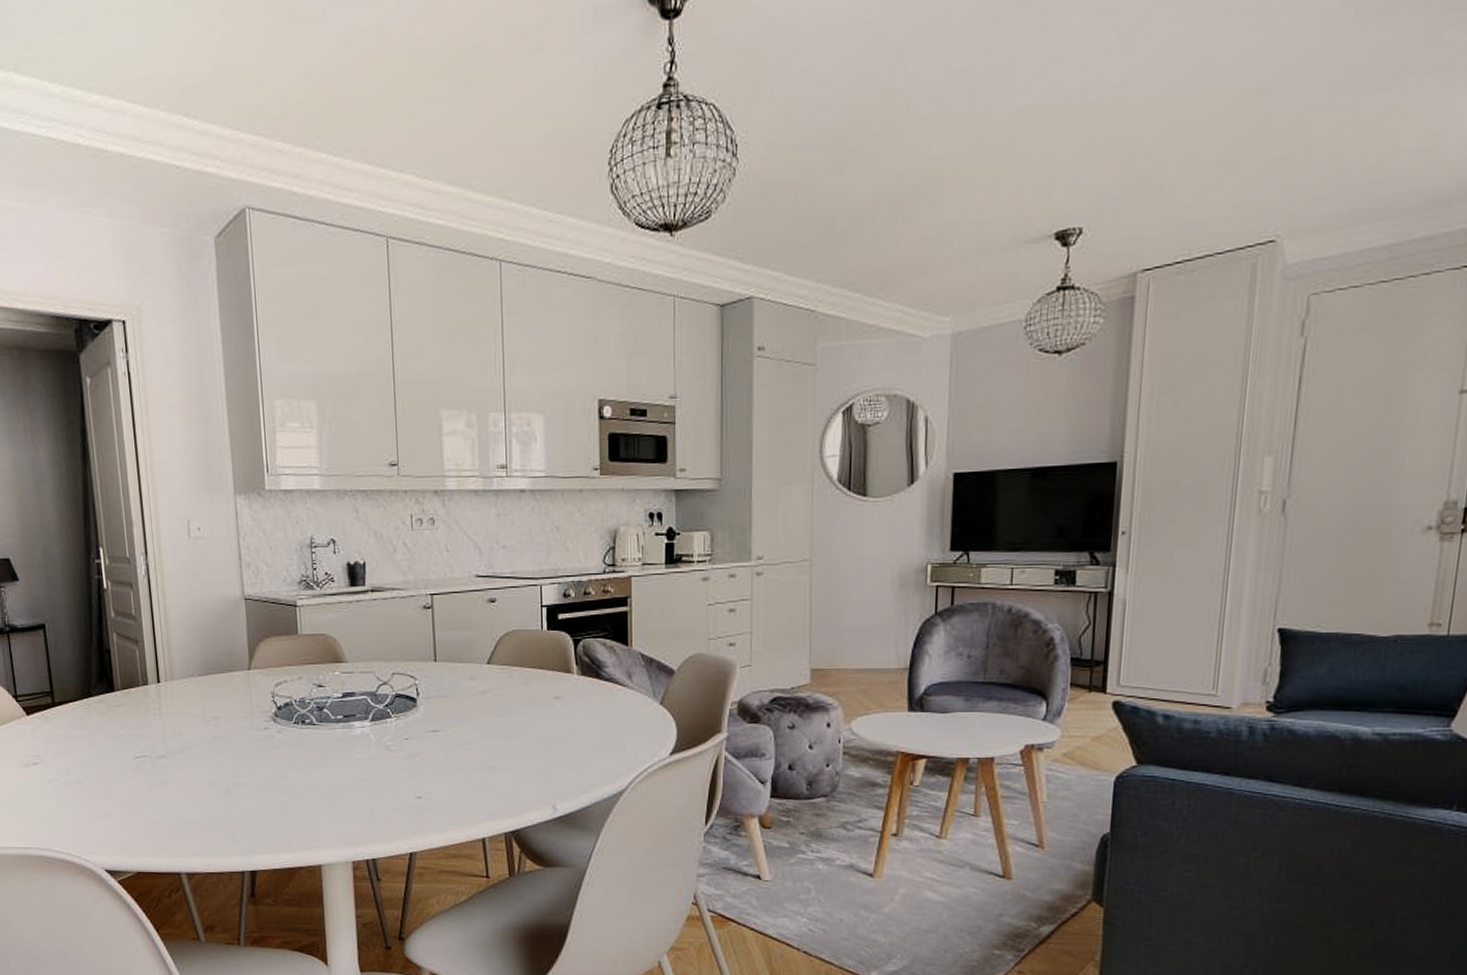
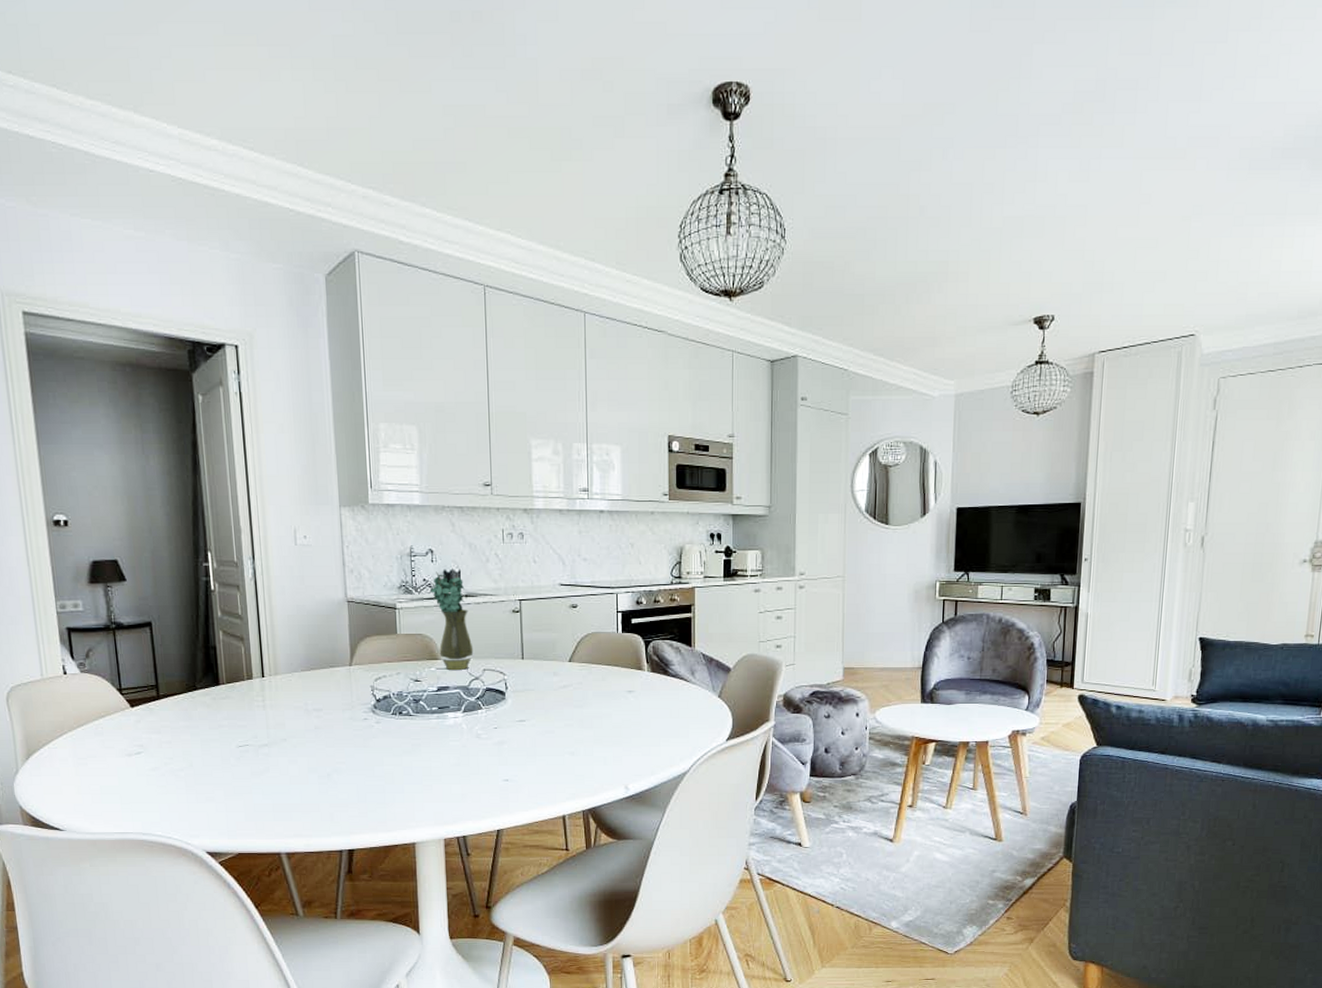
vase: none [332,564,381,674] -> present [429,571,474,670]

